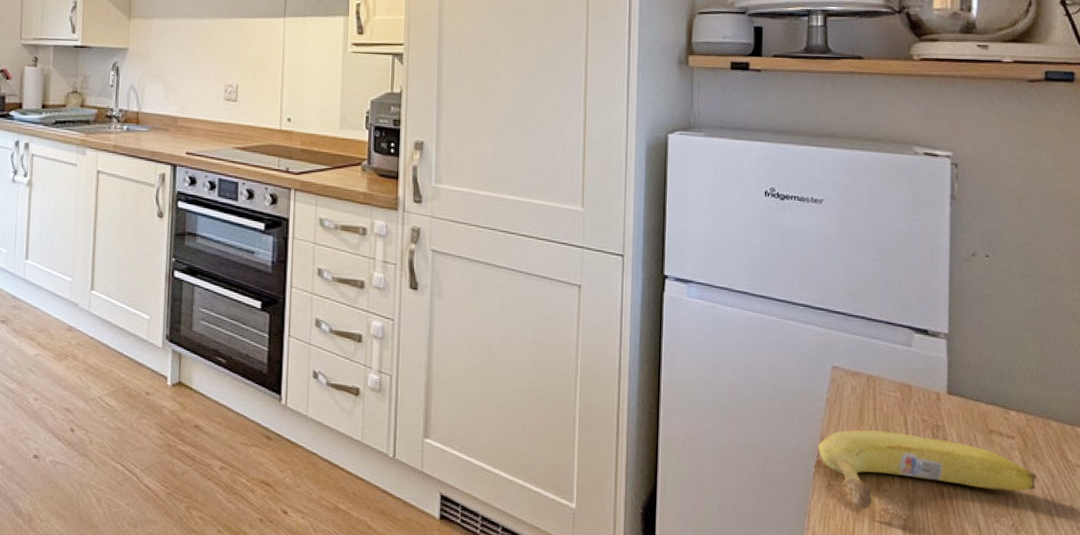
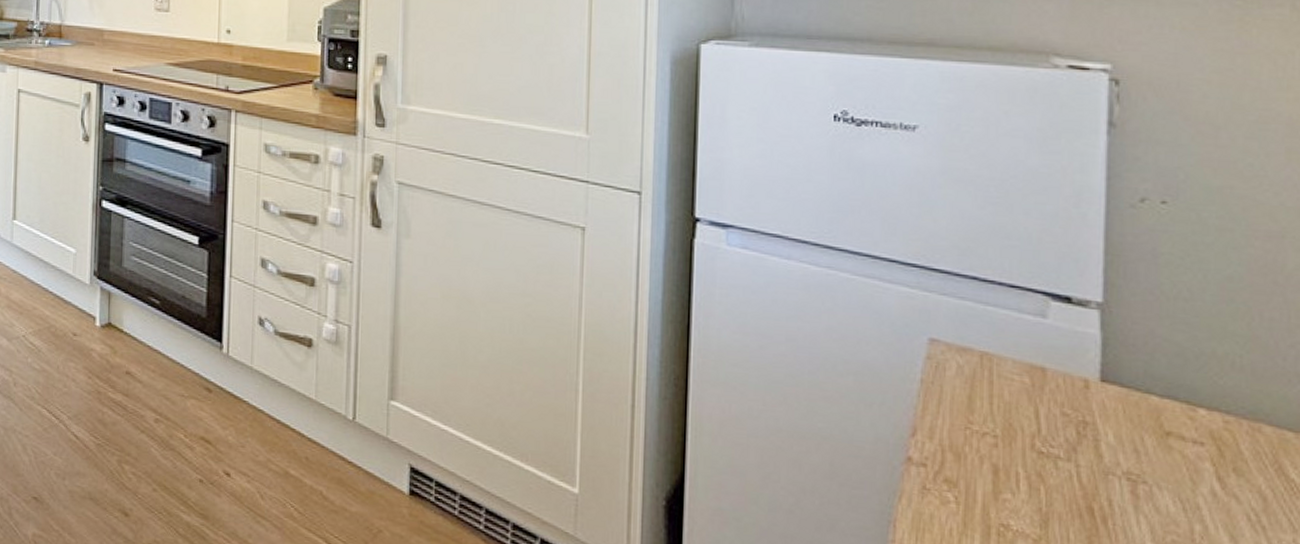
fruit: present [818,429,1036,510] -> none [908,421,1238,524]

